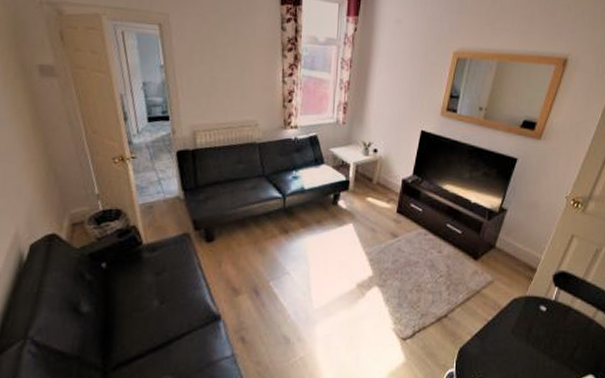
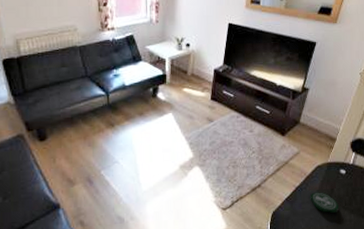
coaster: none [504,330,537,356] -> present [310,192,338,213]

